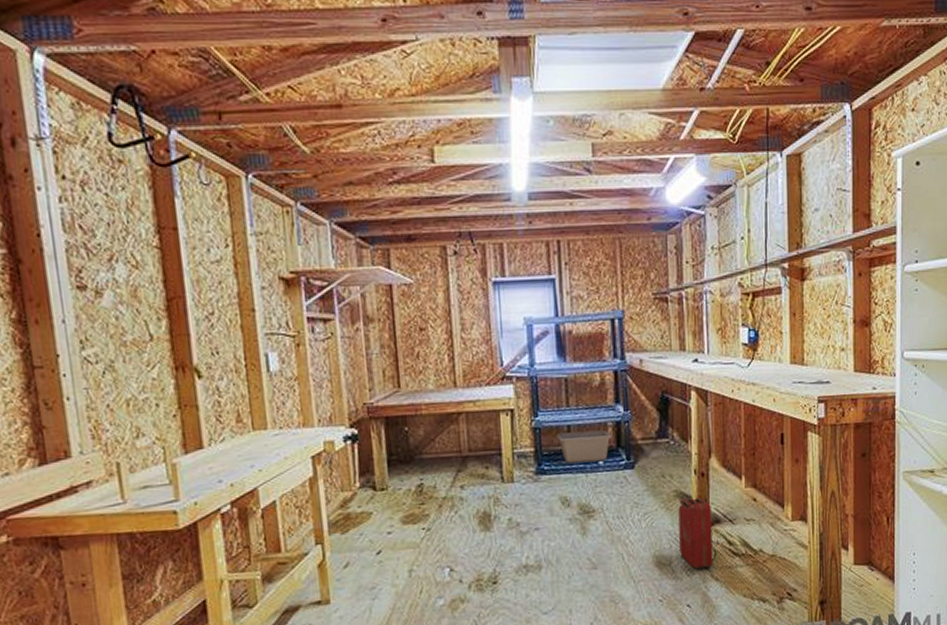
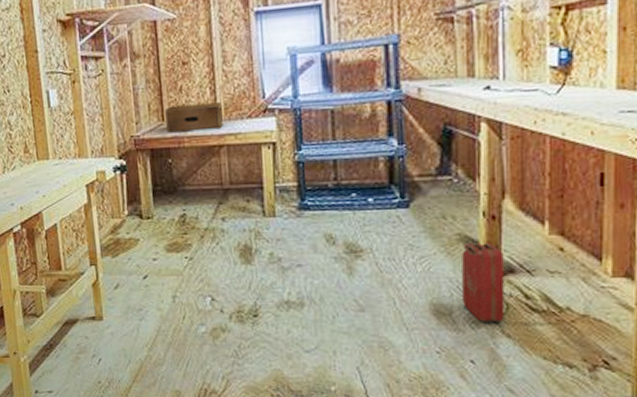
wooden box: none [401,369,462,400] -> present [165,102,223,133]
storage bin: present [556,429,613,464] -> none [321,165,385,200]

